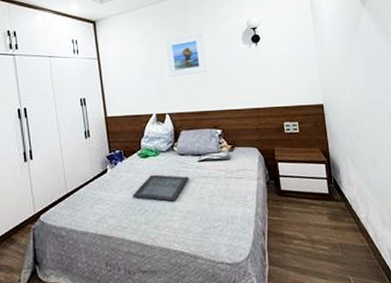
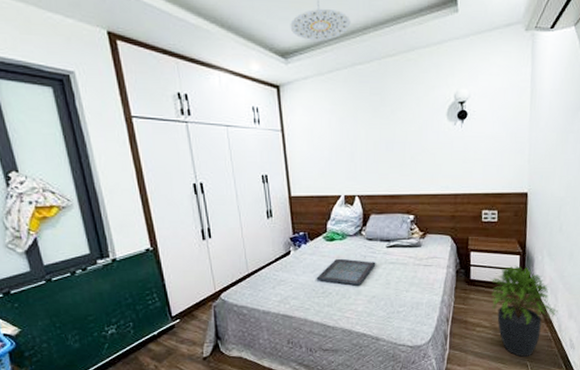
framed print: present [165,34,206,76] -> none [359,106,403,155]
potted plant: none [300,174,372,271] -> present [490,265,559,357]

